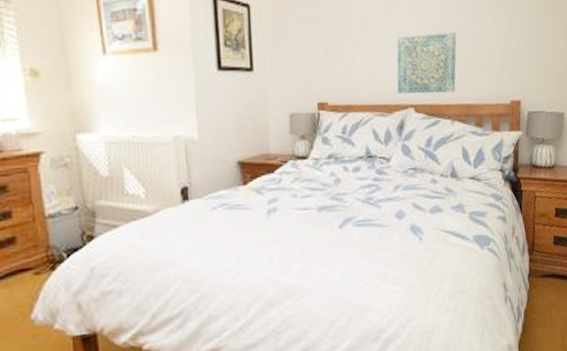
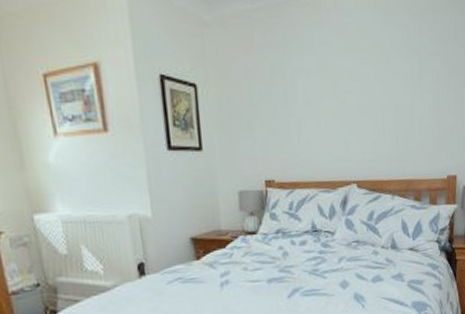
wall art: present [397,33,457,94] -> none [340,110,397,171]

